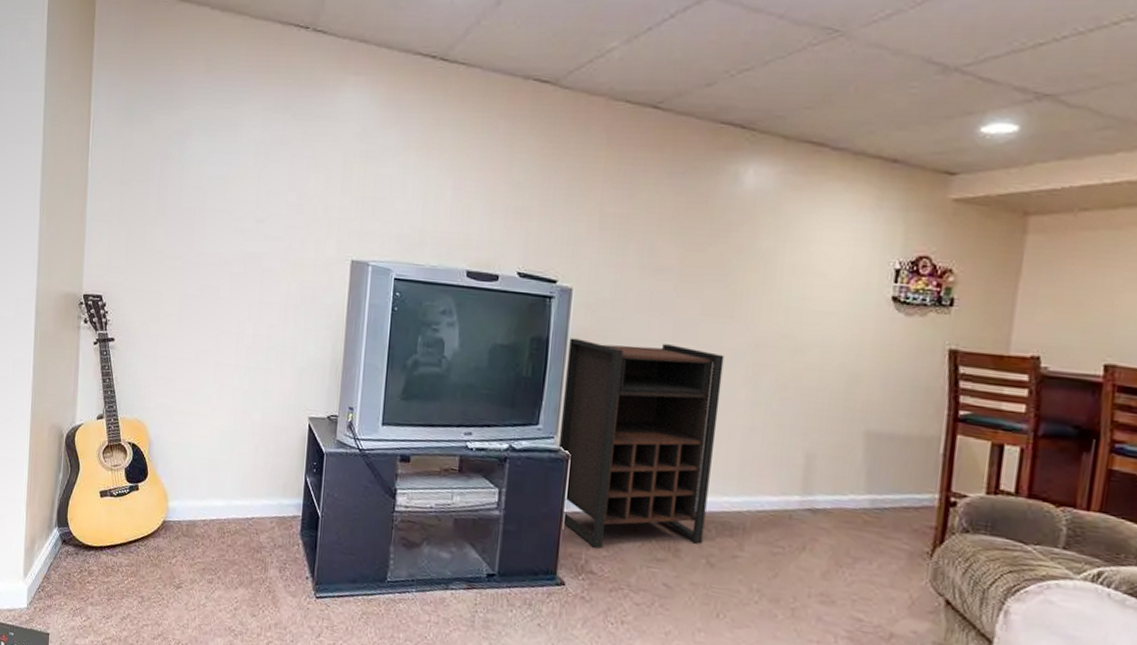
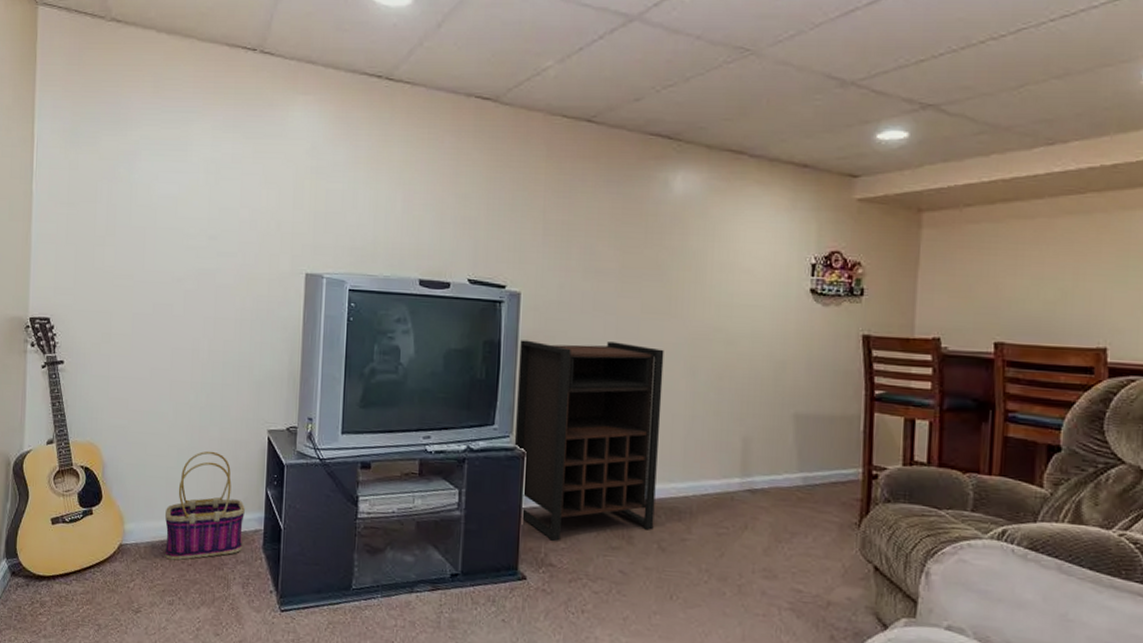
basket: none [206,434,284,541] -> present [165,451,245,561]

